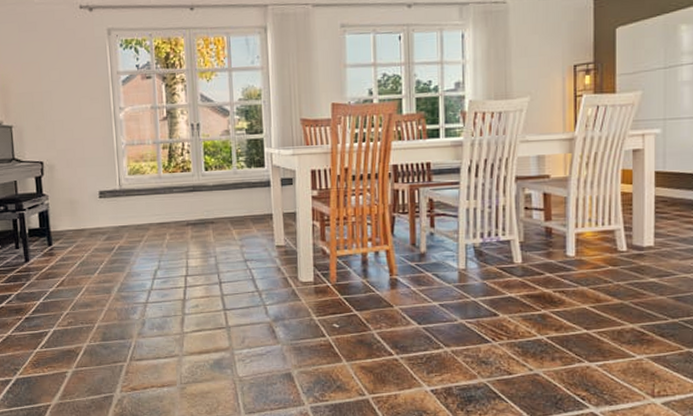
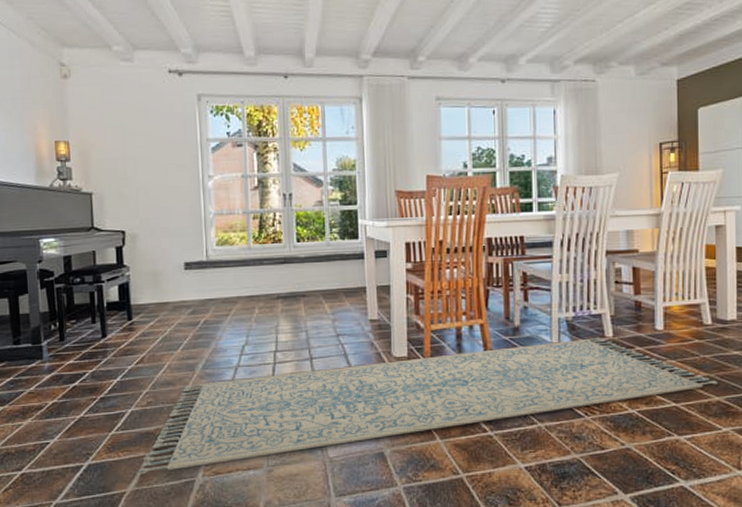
rug: none [62,264,632,389] -> present [139,338,718,475]

